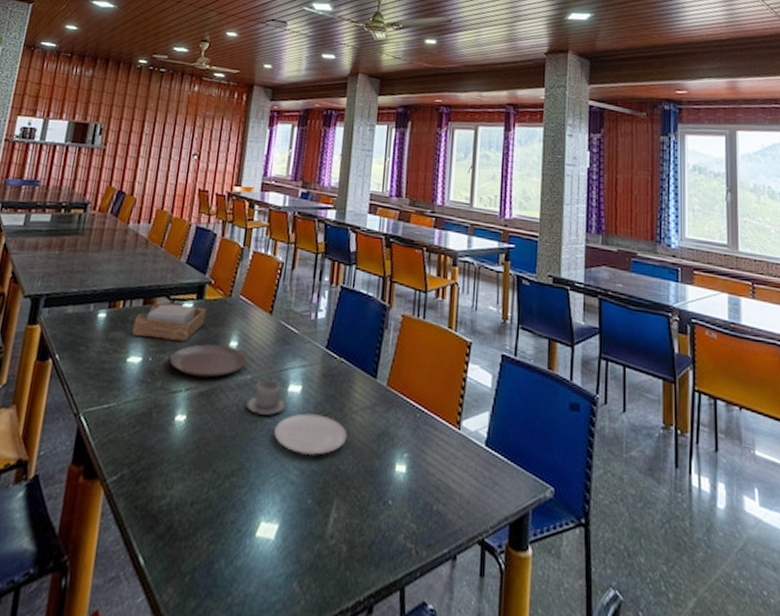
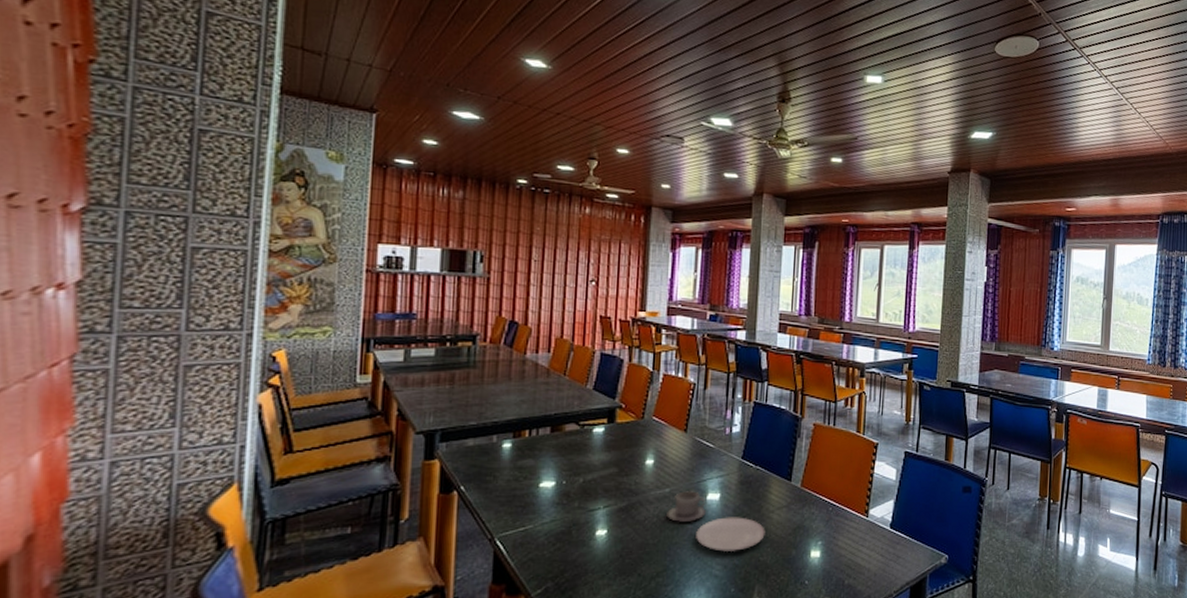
napkin holder: present [132,303,207,341] -> none [542,430,619,463]
plate: present [169,344,248,378] -> none [584,463,665,495]

